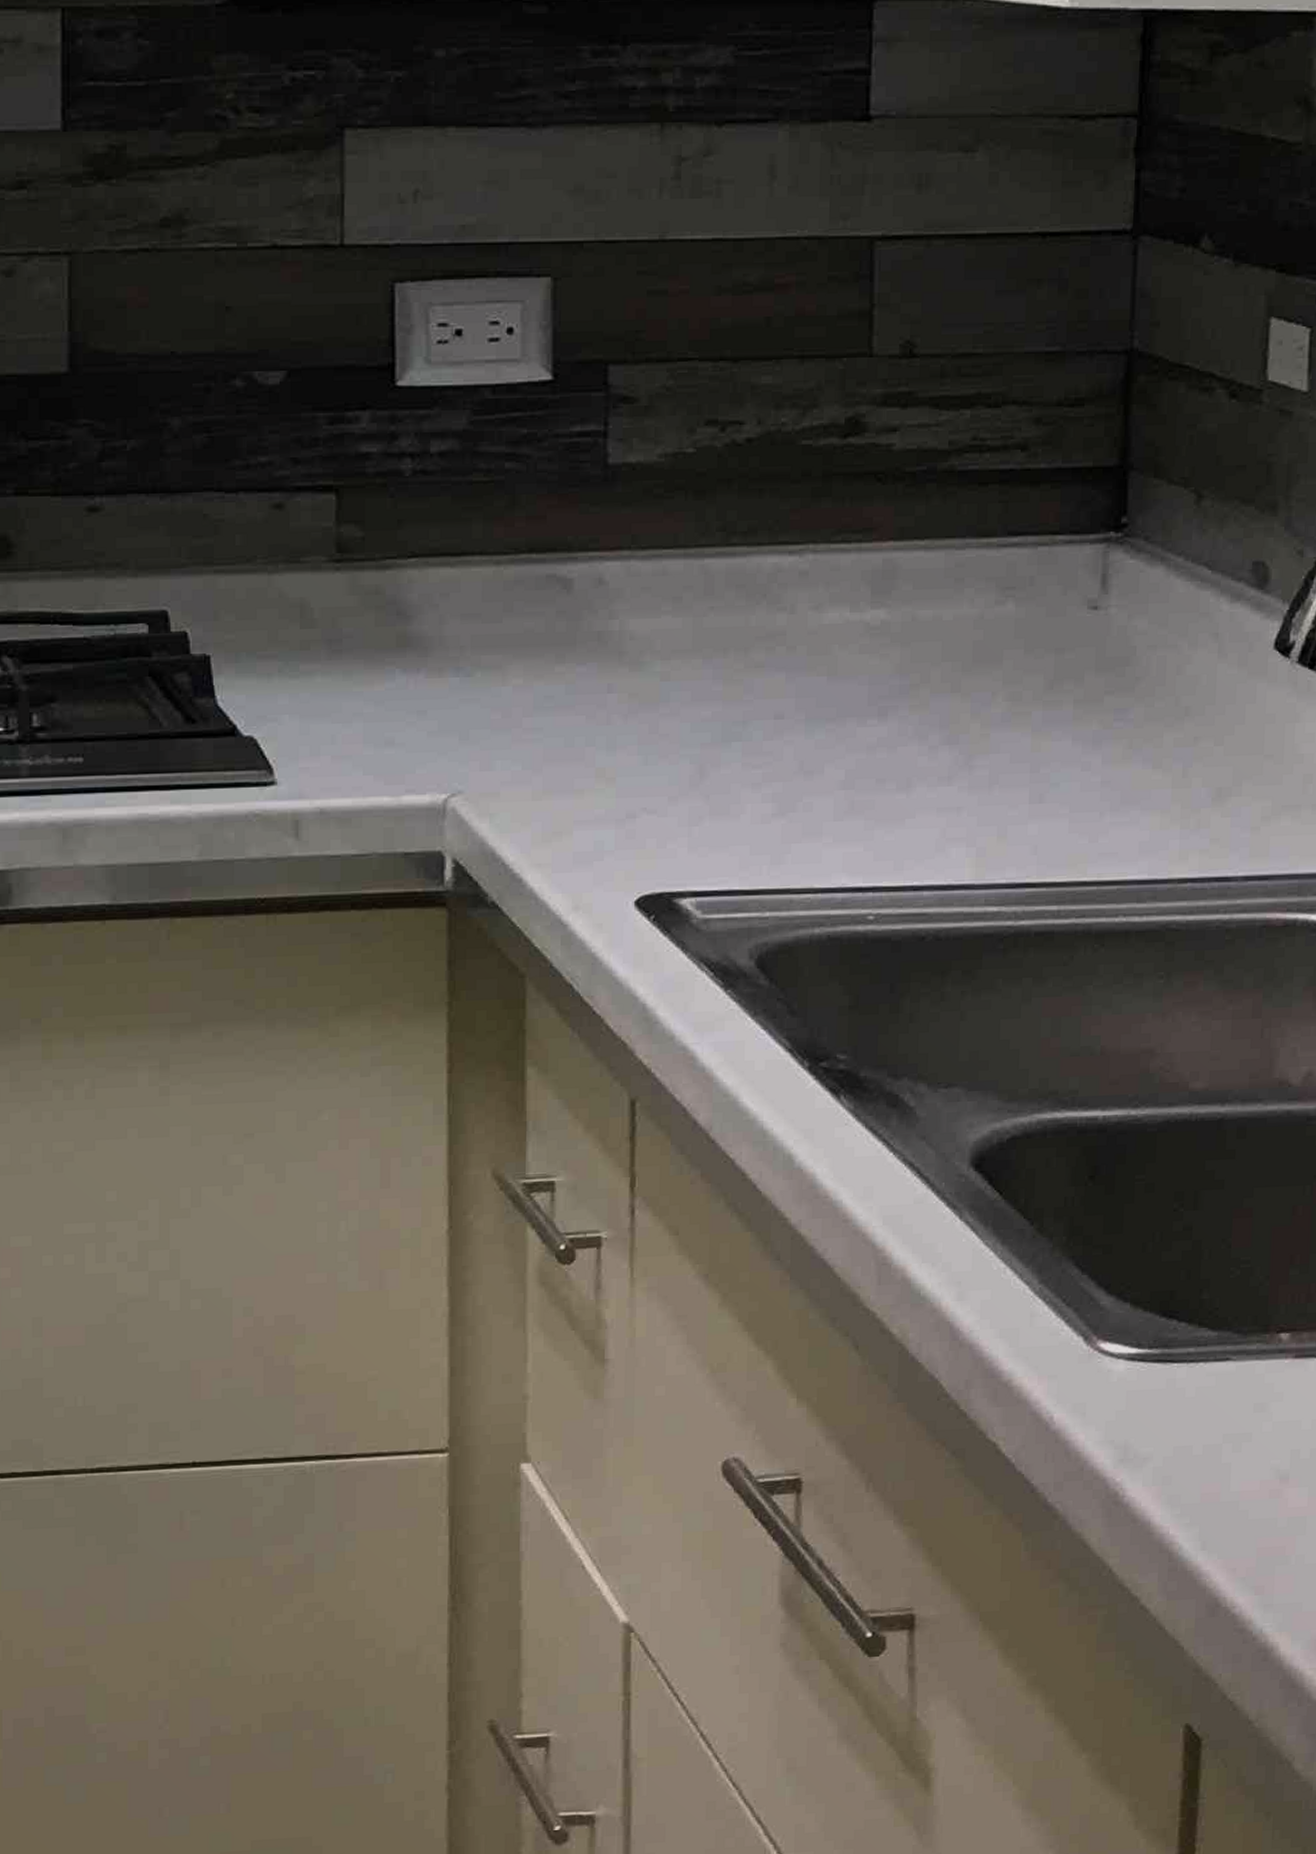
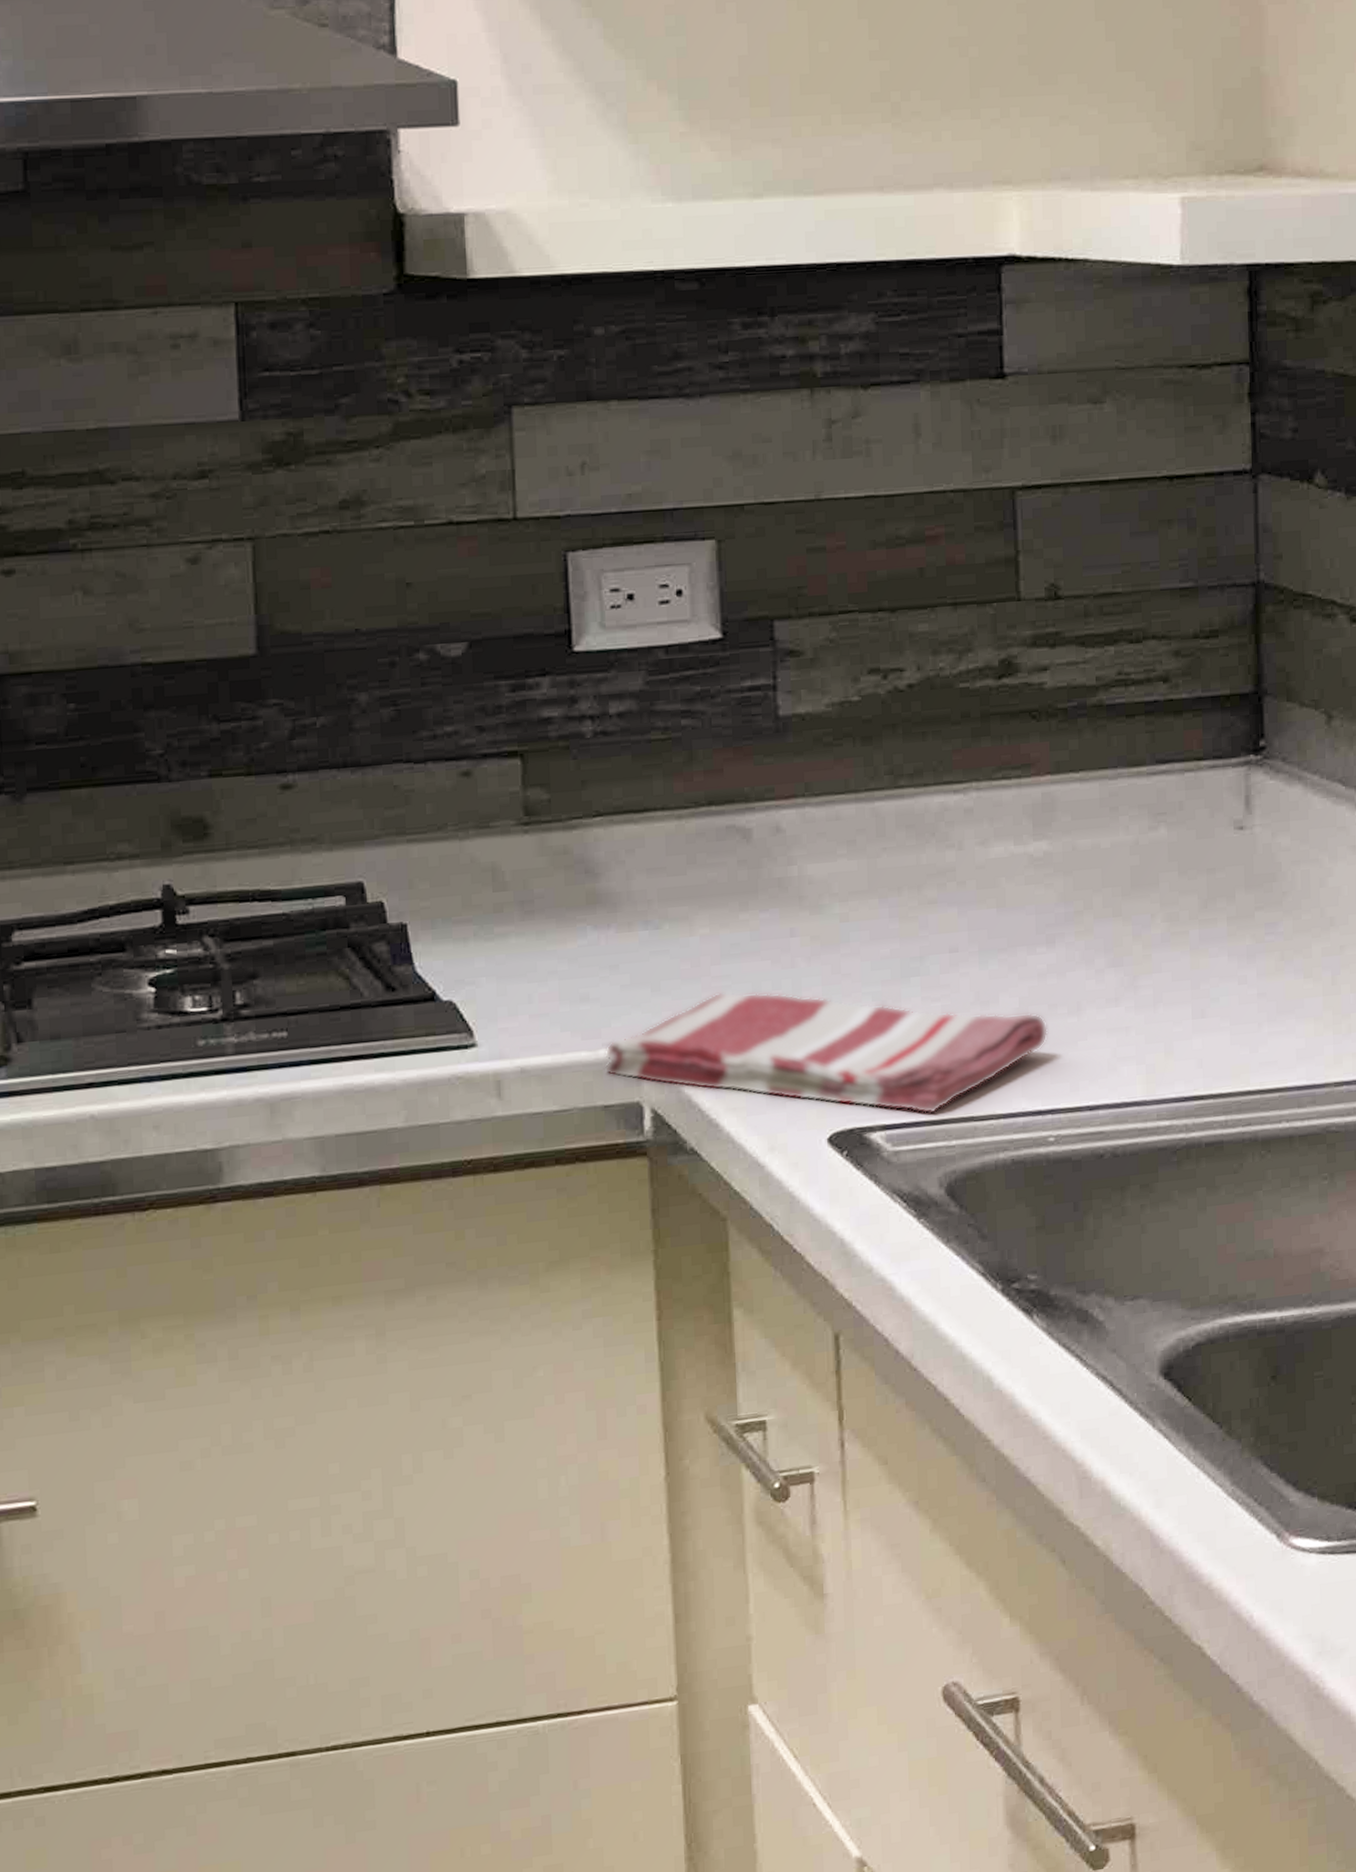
dish towel: none [406,745,875,884] -> present [604,991,1049,1115]

